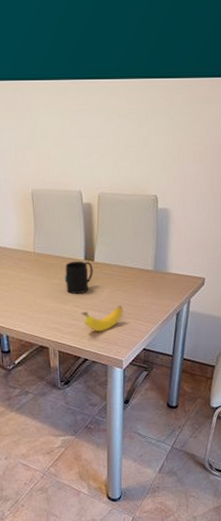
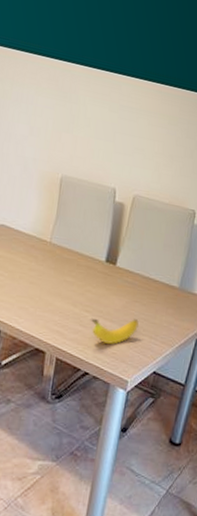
mug: present [64,261,93,294] -> none [78,260,114,298]

